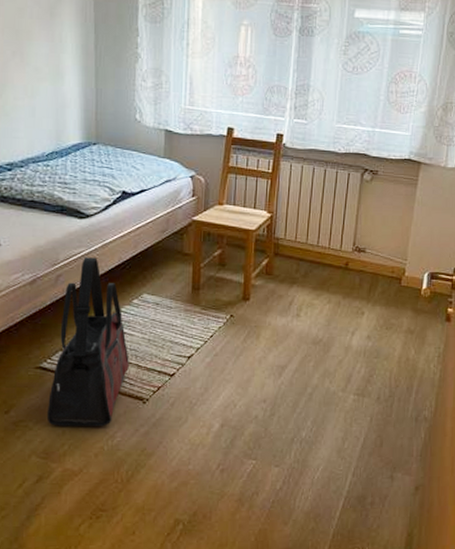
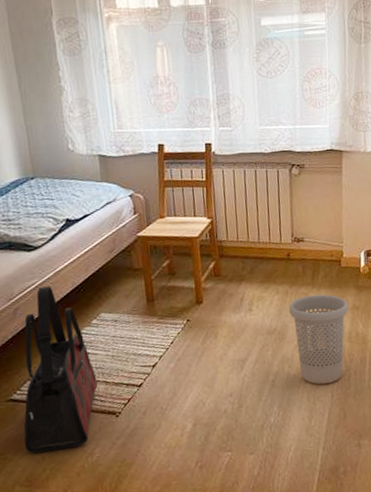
trash bin: none [338,310,403,407] -> present [288,294,349,385]

